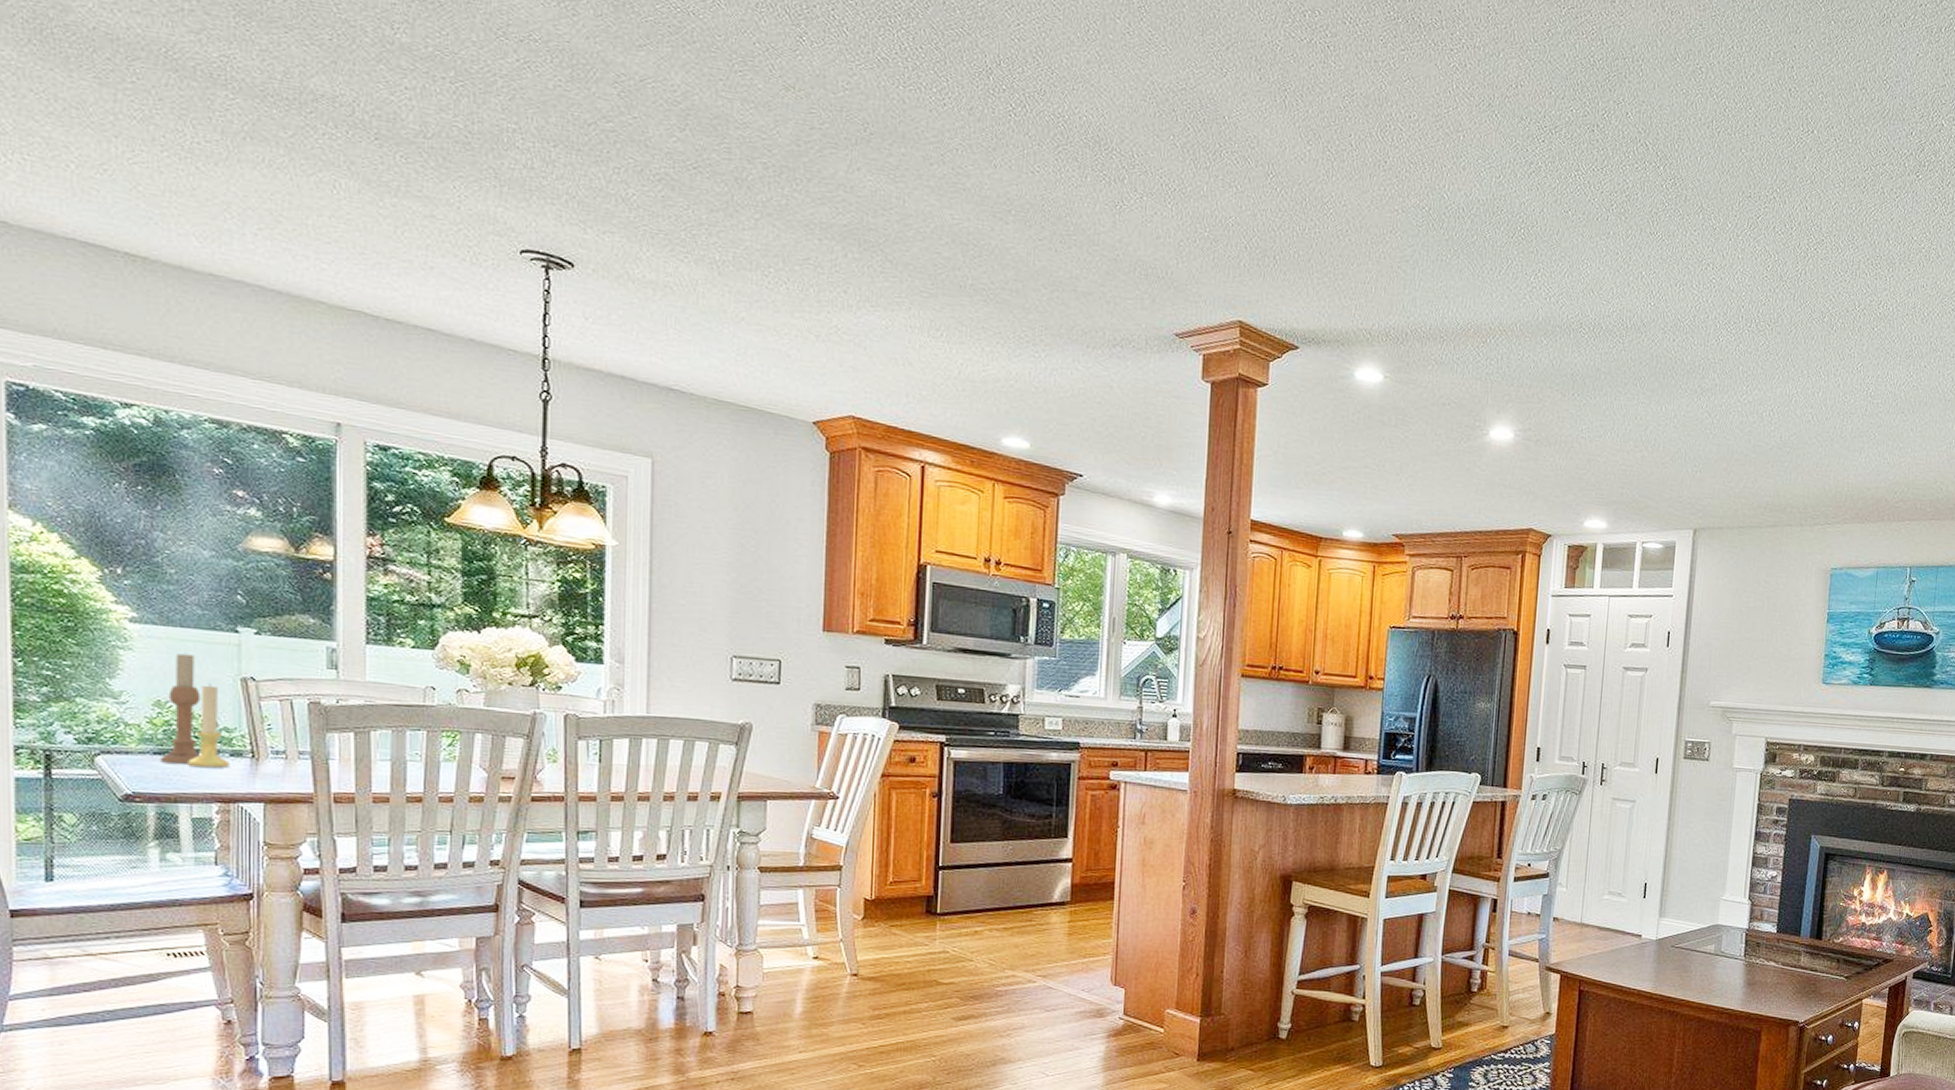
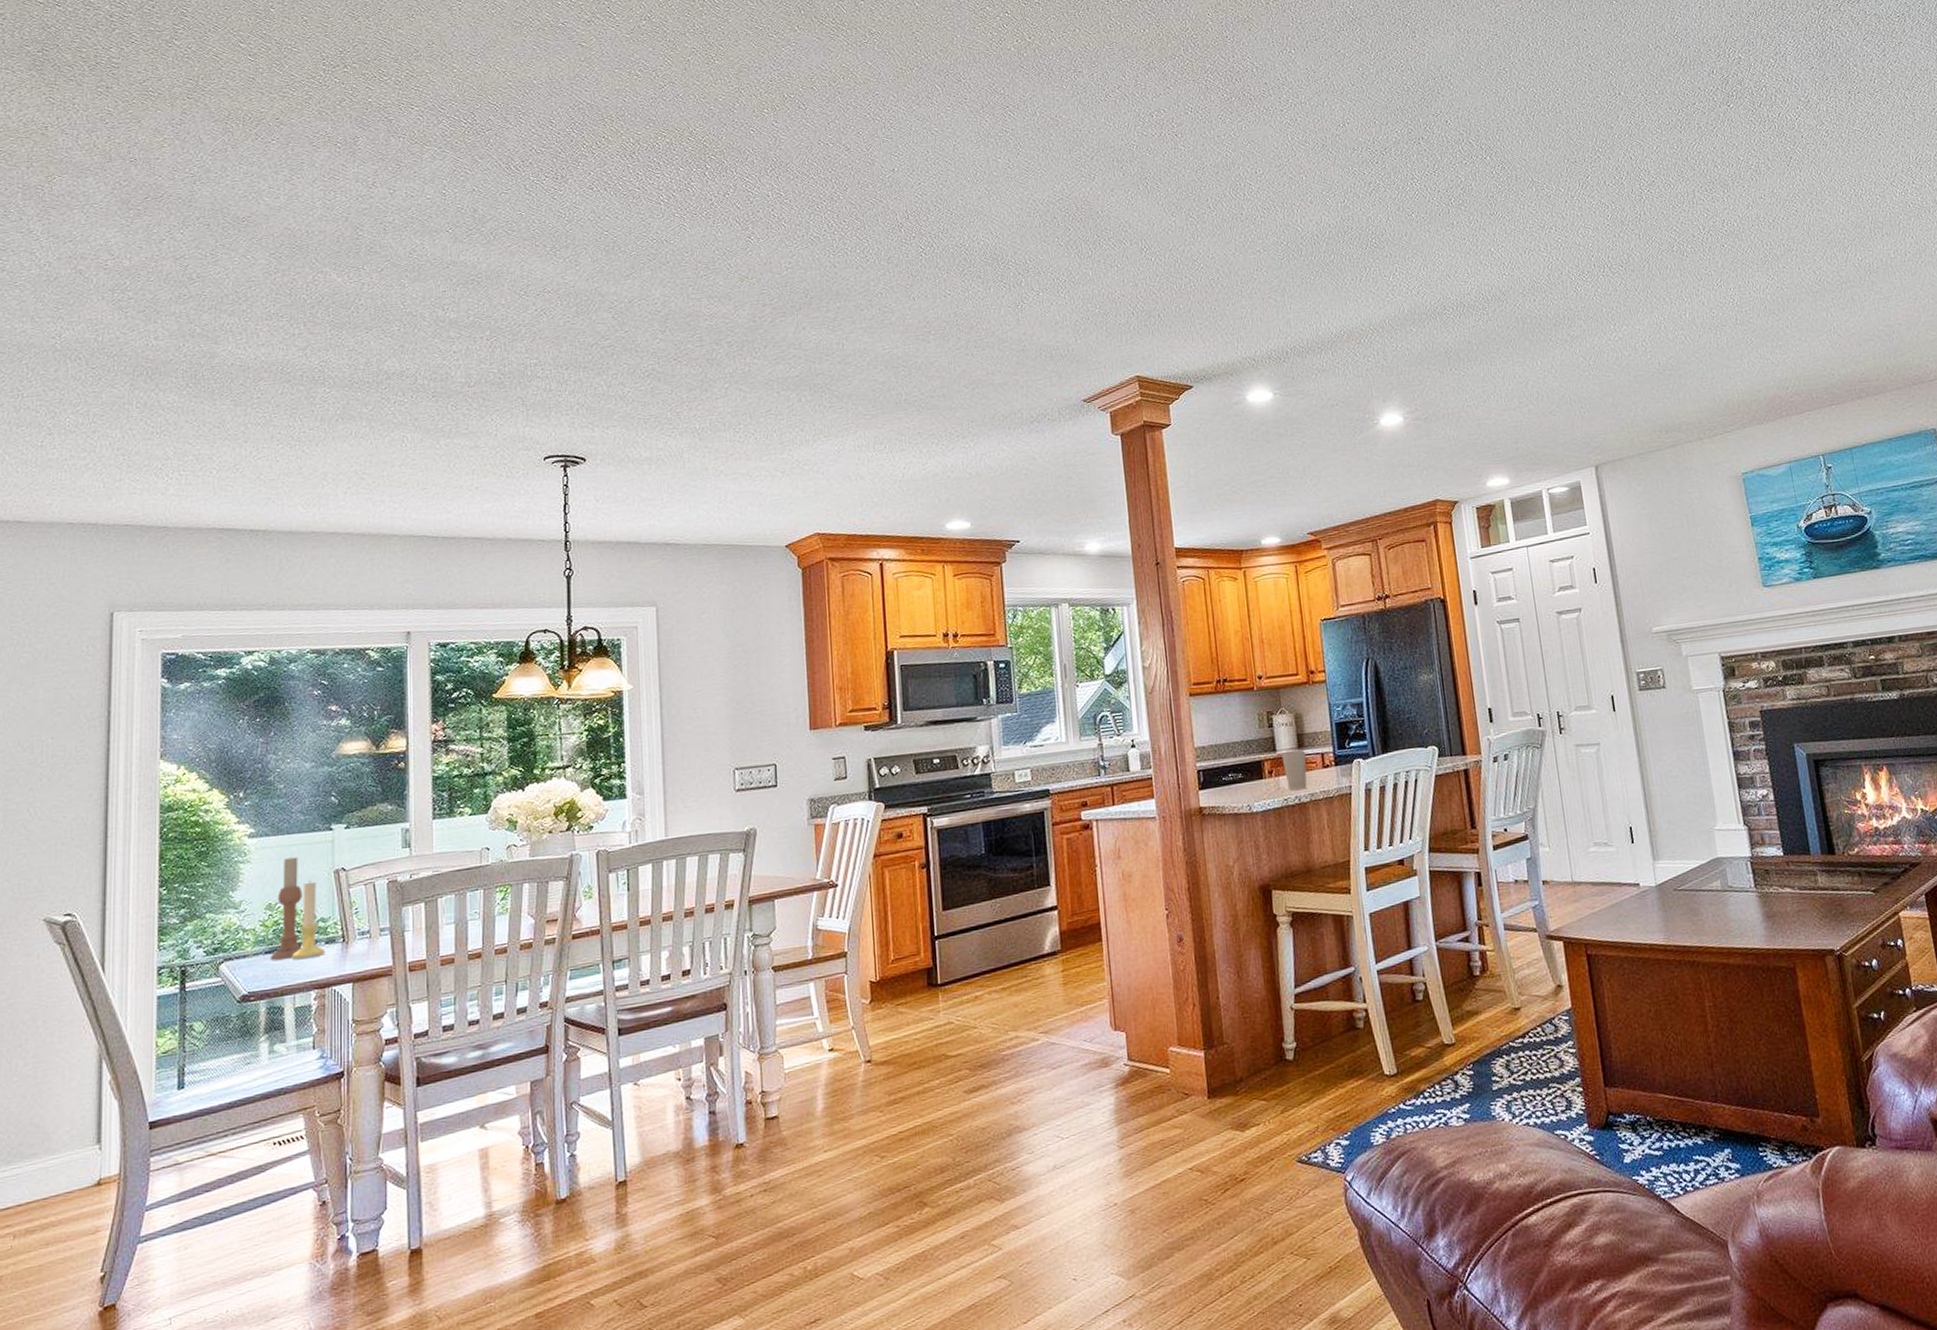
cup: none [1325,750,1350,790] -> present [1281,749,1307,790]

